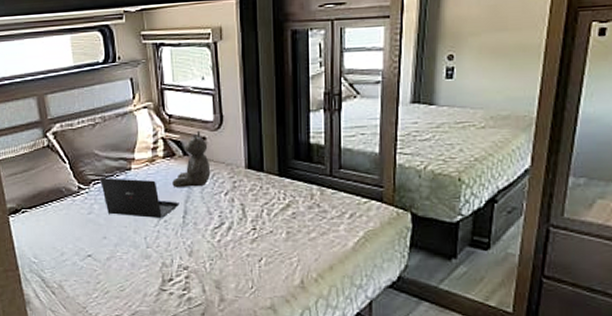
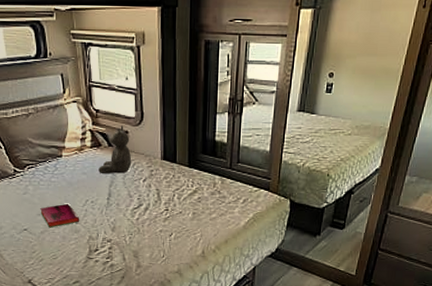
laptop: present [100,178,178,218] -> none [34,163,103,199]
hardback book: none [106,223,151,252] -> present [40,203,80,227]

